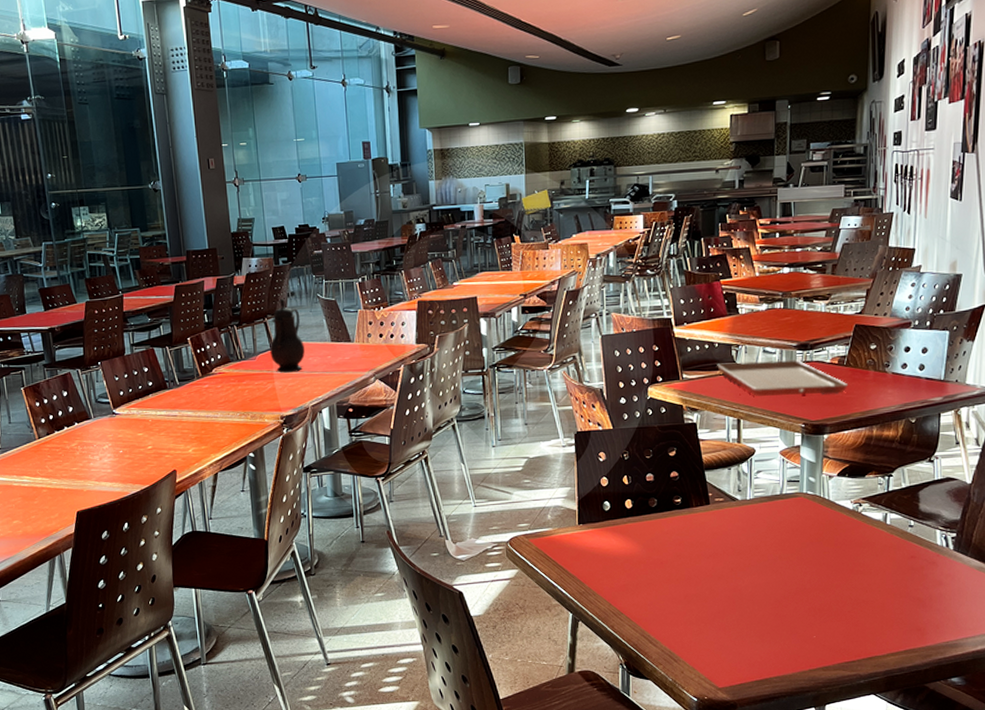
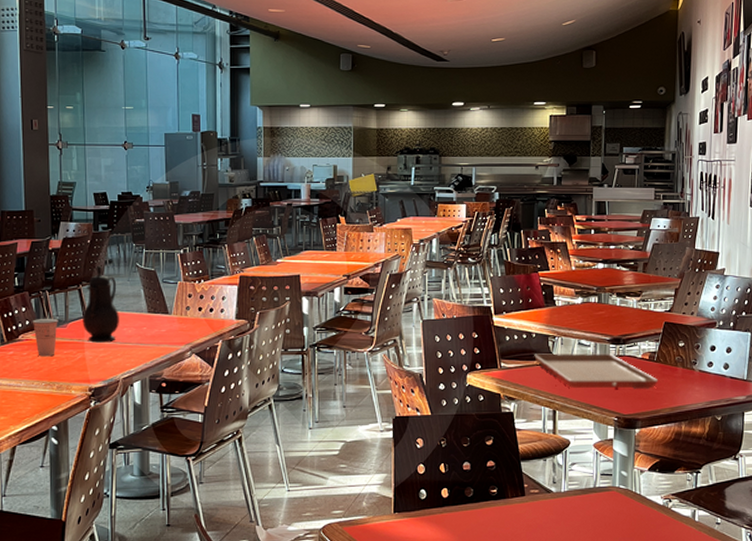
cup: none [223,351,248,389] -> present [32,318,58,357]

